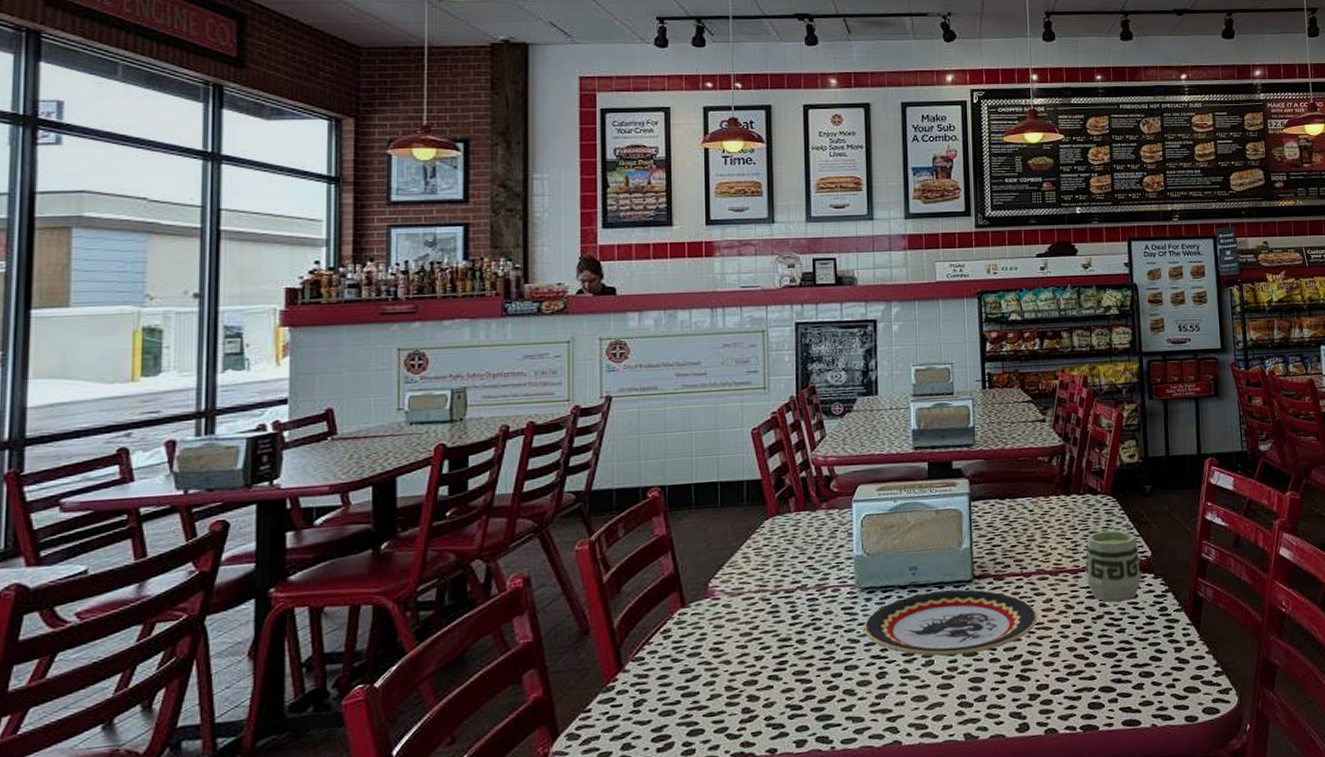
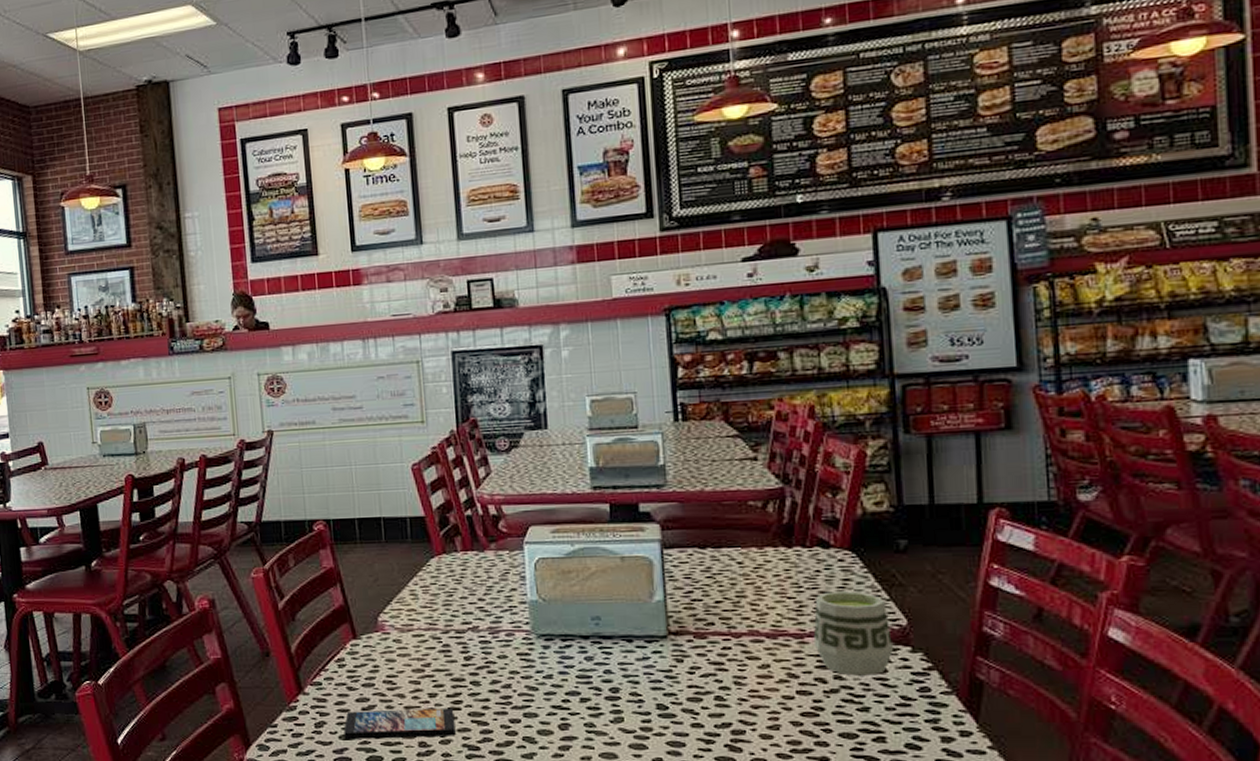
smartphone: none [664,669,780,715] -> present [343,707,456,739]
plate: present [864,589,1038,656] -> none [542,645,752,716]

